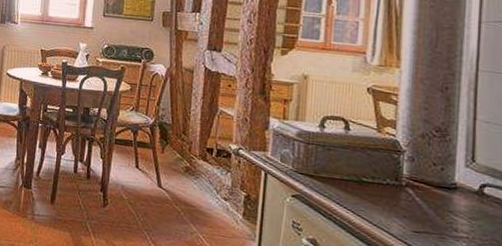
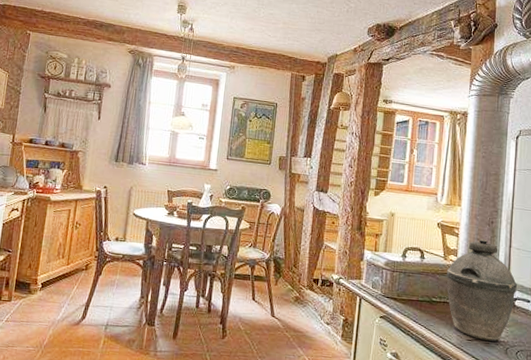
kettle: none [381,108,488,237] -> present [447,239,518,342]

